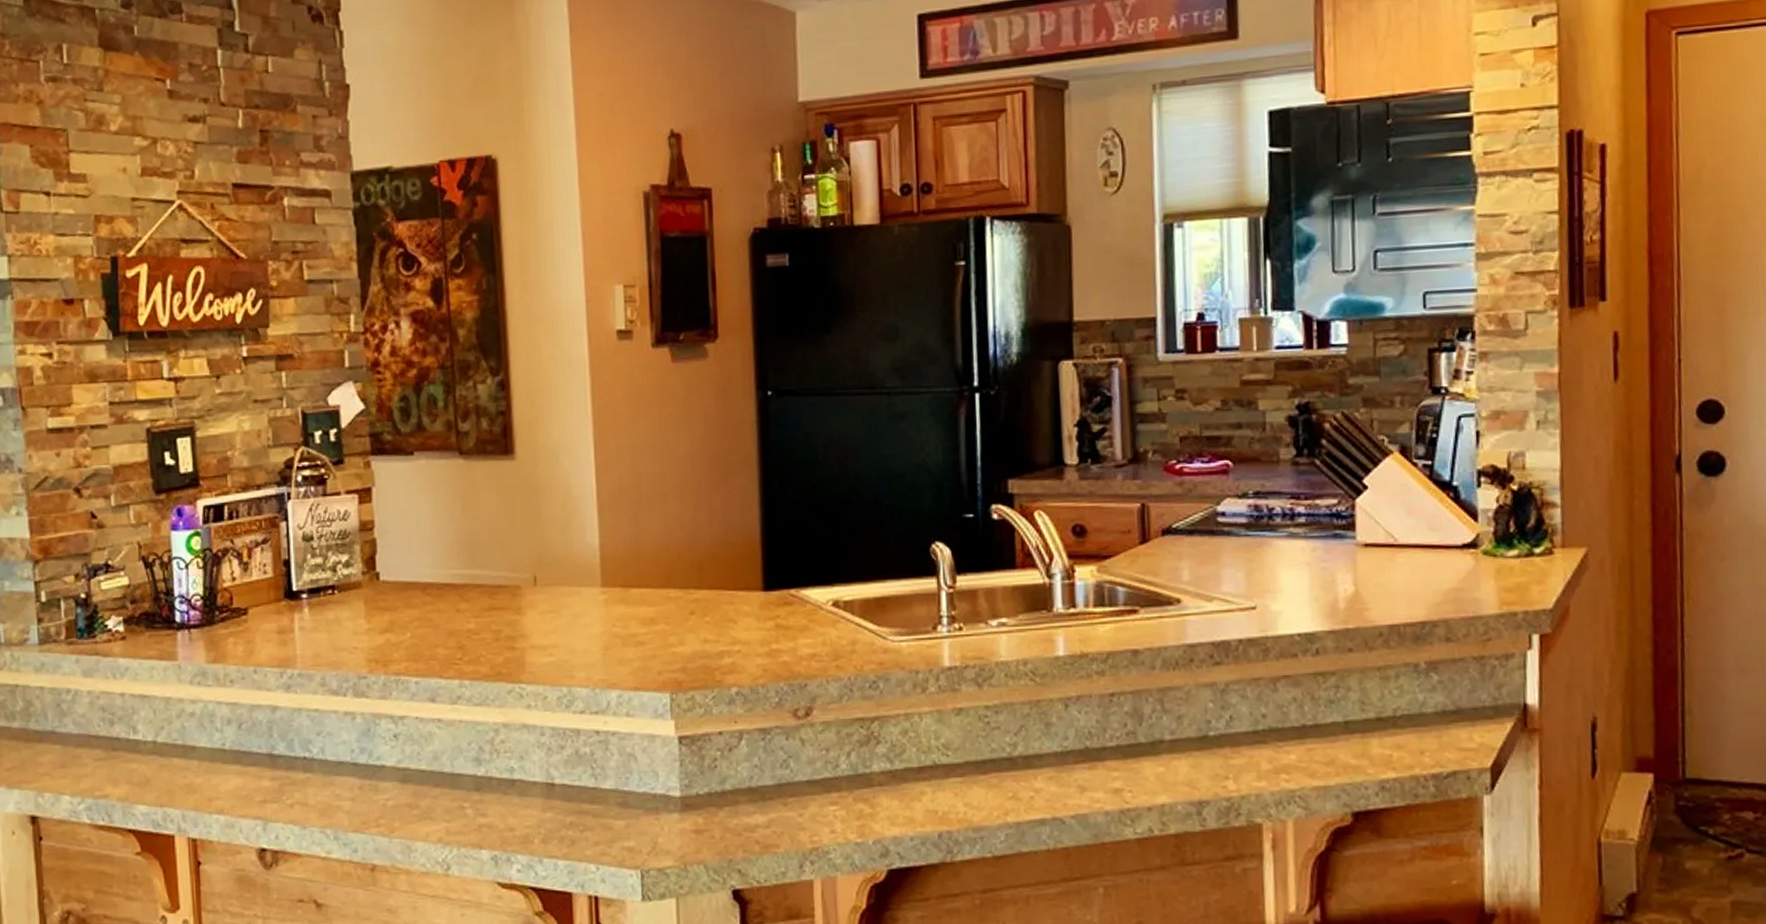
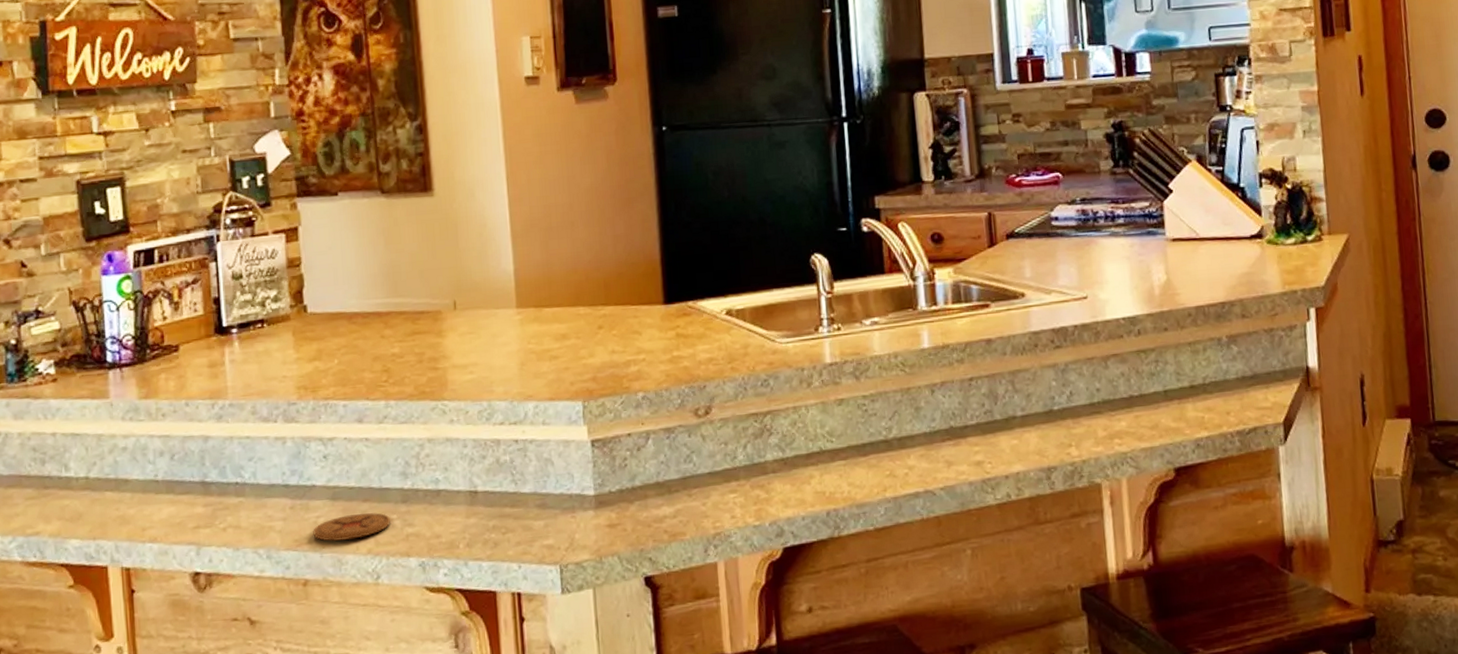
coaster: none [382,798,462,827] -> present [313,512,390,542]

